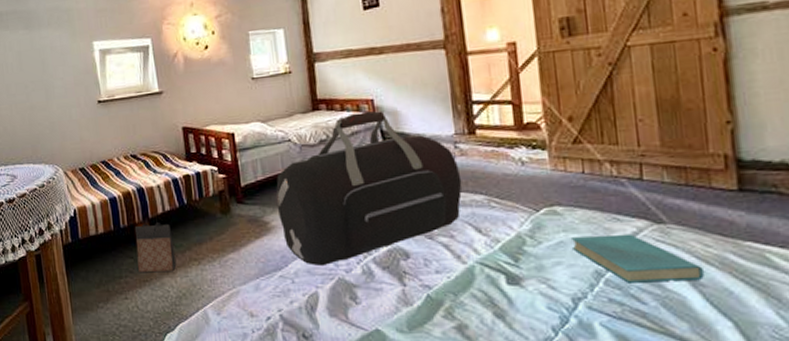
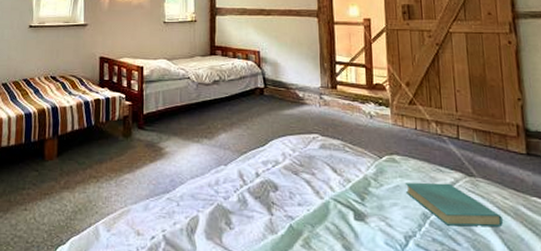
bag: present [134,222,177,273] -> none [41,139,77,187]
duffel bag: present [276,110,462,267] -> none [172,60,324,192]

